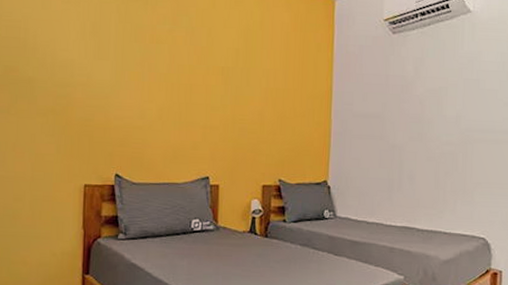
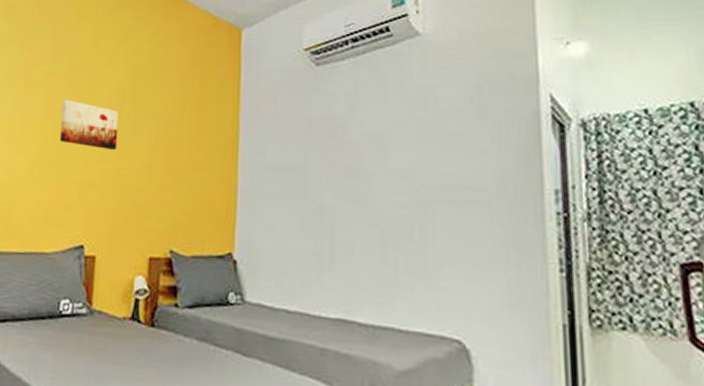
wall art: none [184,55,234,100] -> present [59,99,119,151]

